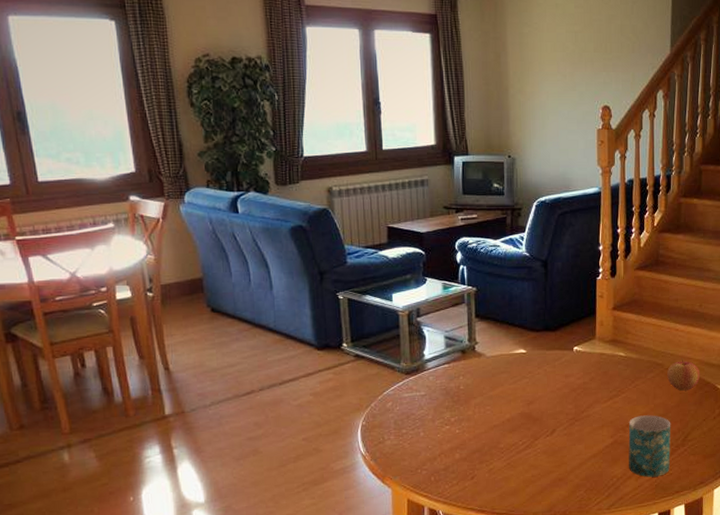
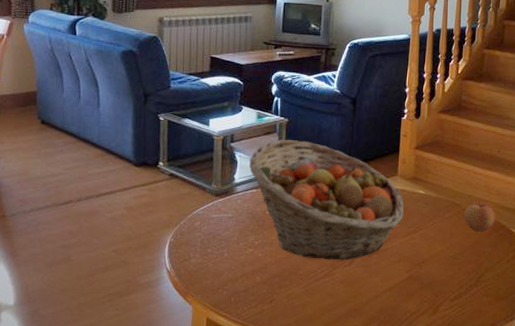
fruit basket: none [438,309,604,431] -> present [248,140,404,260]
mug: present [628,415,671,477] -> none [423,253,466,315]

